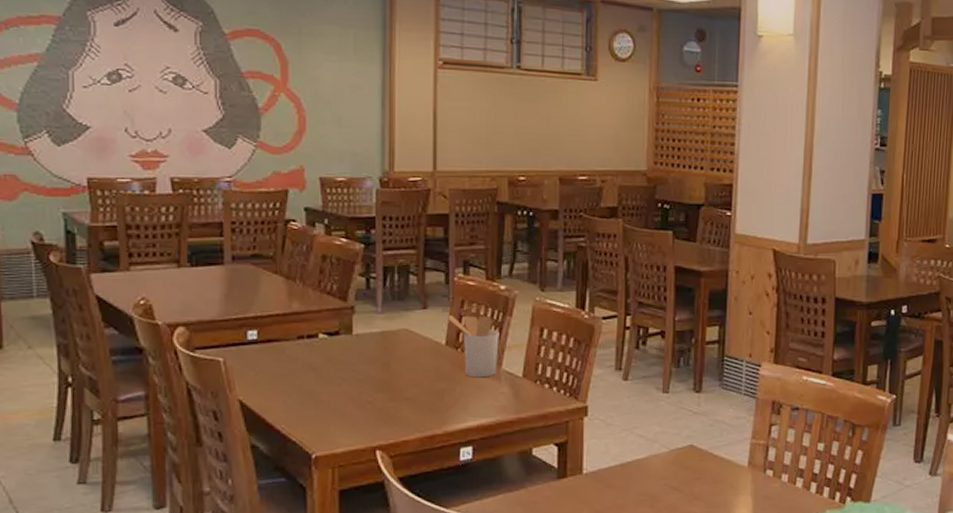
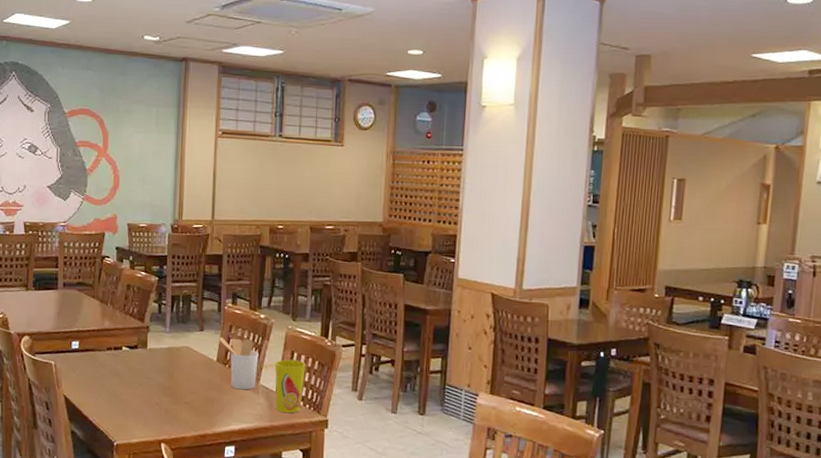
cup: none [520,338,558,401] -> present [274,359,306,413]

